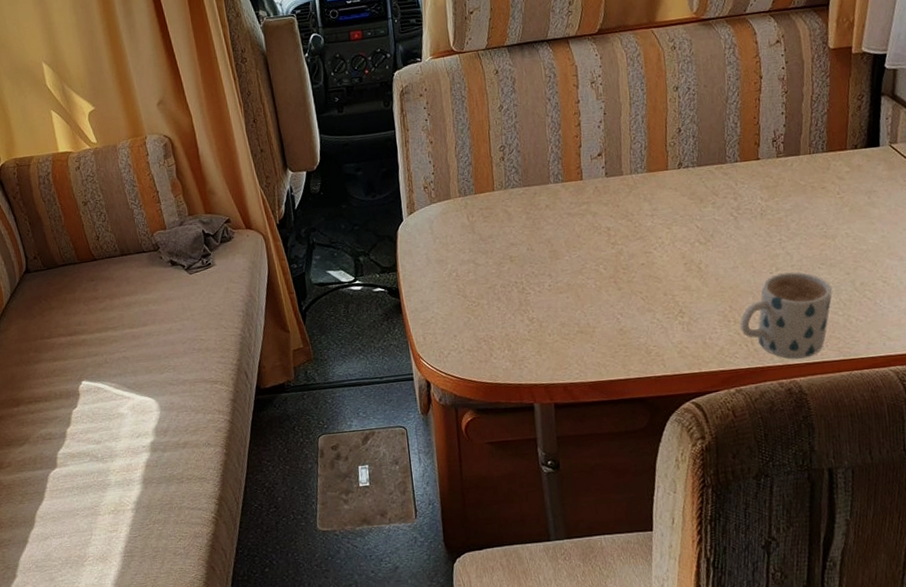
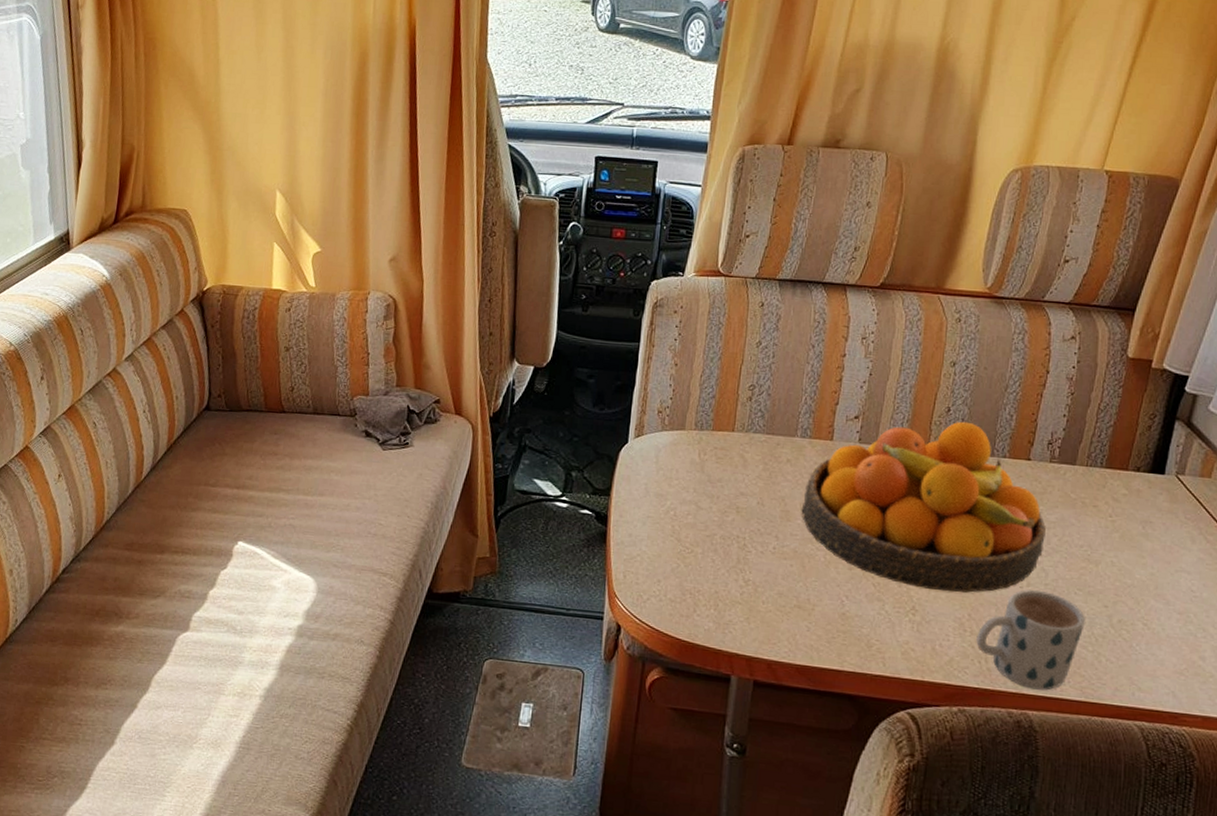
fruit bowl: none [566,137,785,293] -> present [801,421,1046,593]

